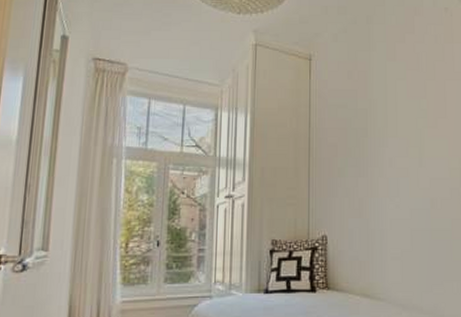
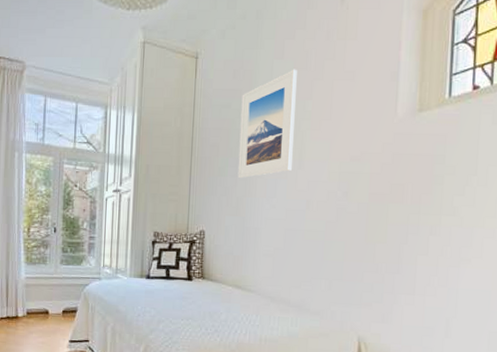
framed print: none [357,70,413,179] -> present [237,69,297,179]

